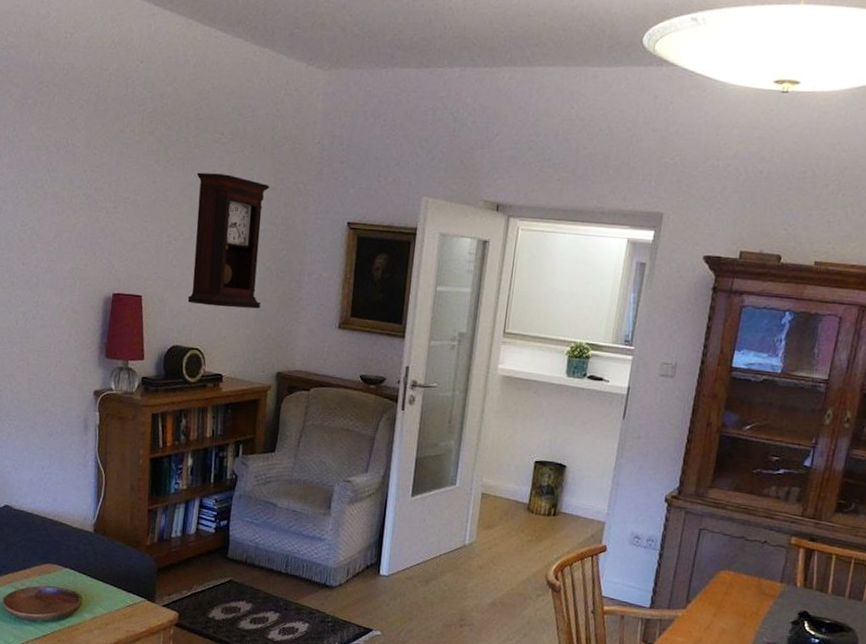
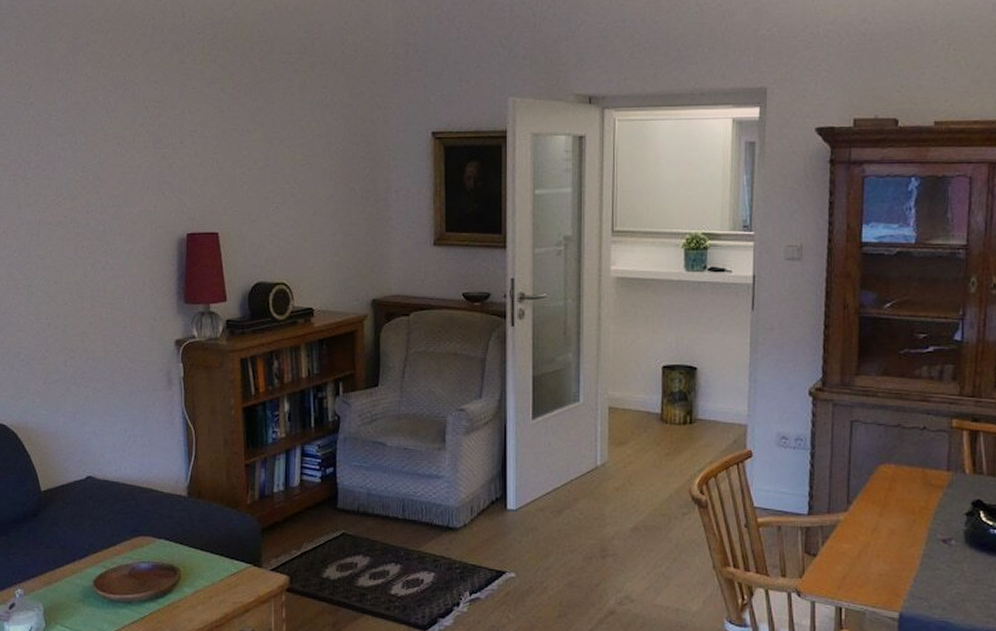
pendulum clock: present [187,172,269,309] -> none [267,95,347,236]

